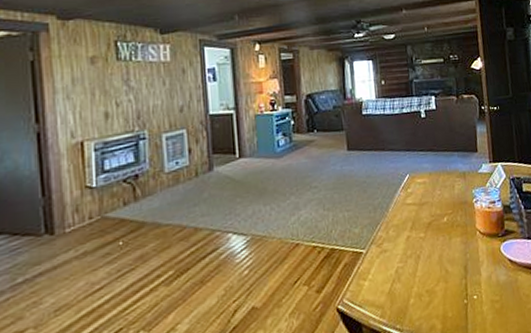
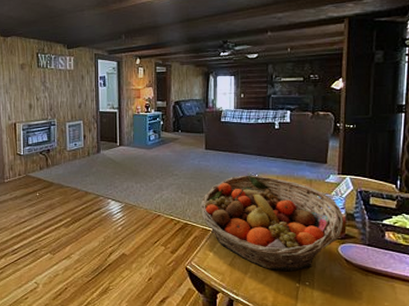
fruit basket: none [346,174,502,290] -> present [199,175,343,272]

